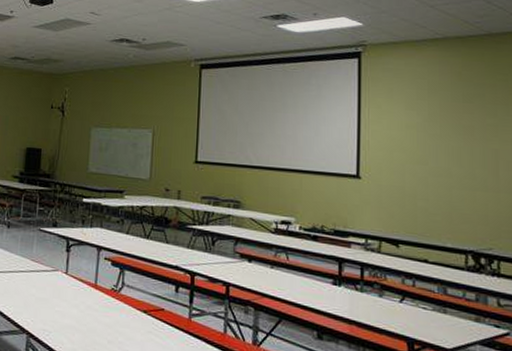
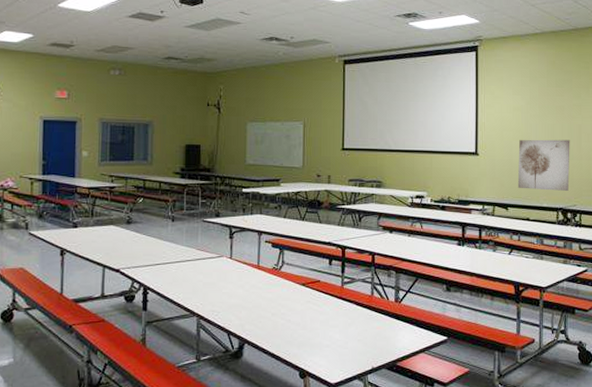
wall art: none [411,163,484,230] -> present [517,139,570,191]

